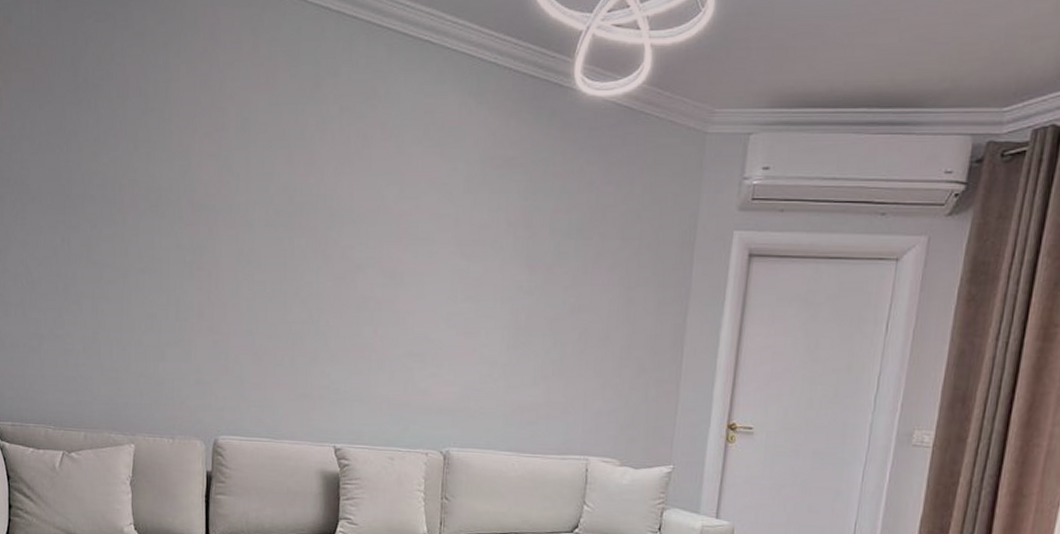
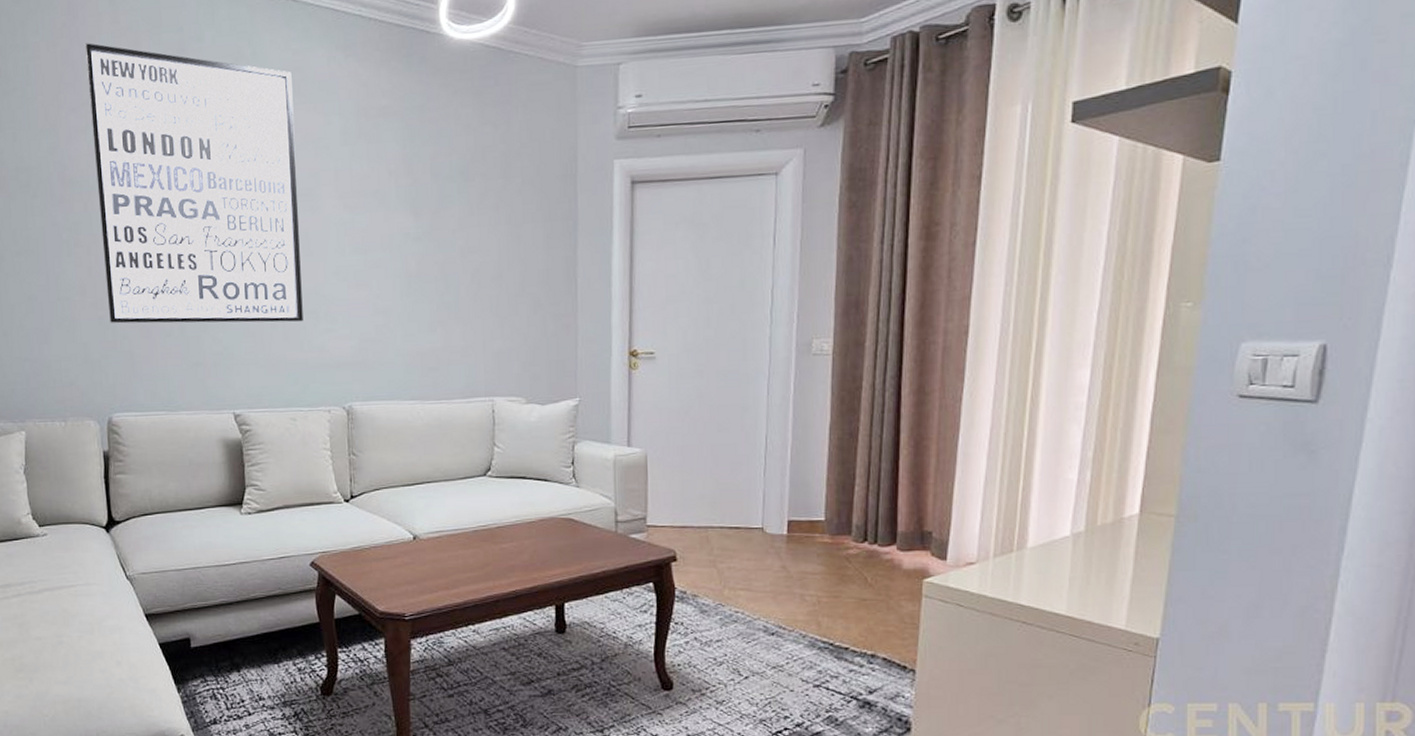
wall art: none [223,69,422,364] -> present [84,43,303,324]

